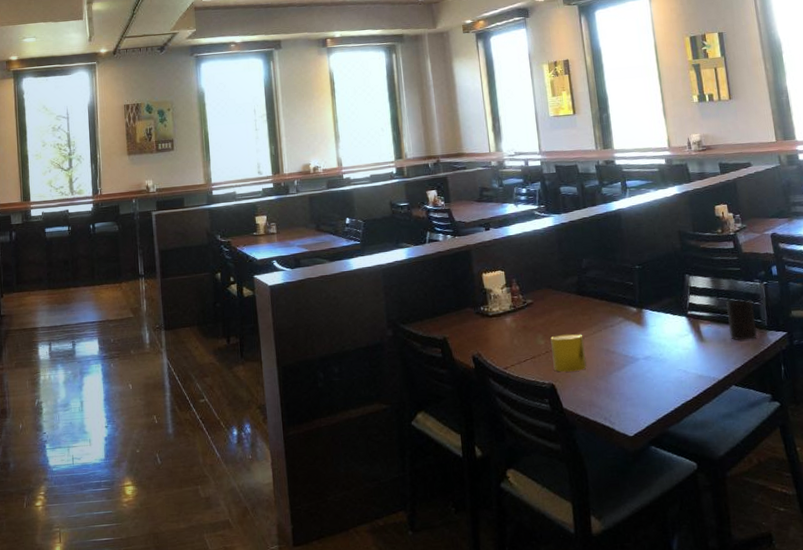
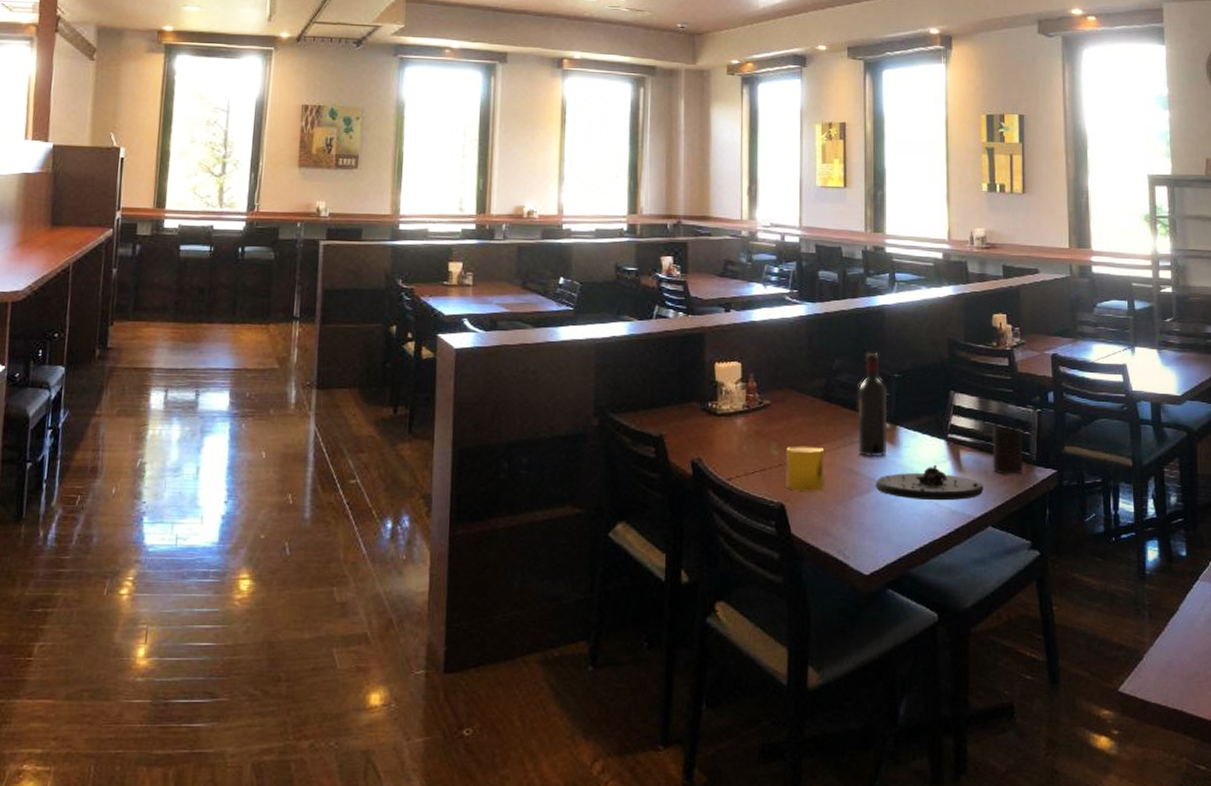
wine bottle: none [606,249,638,338] -> present [859,352,888,458]
plate: none [630,338,724,369] -> present [876,464,983,501]

